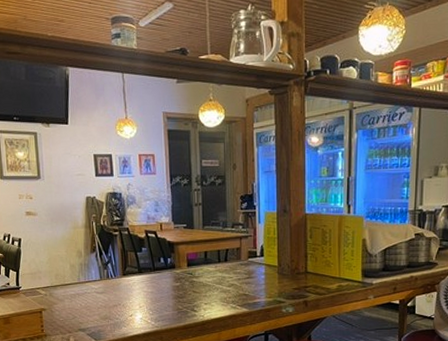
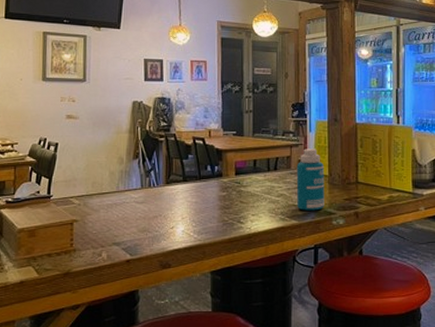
bottle: none [246,240,274,300] -> present [296,149,325,211]

